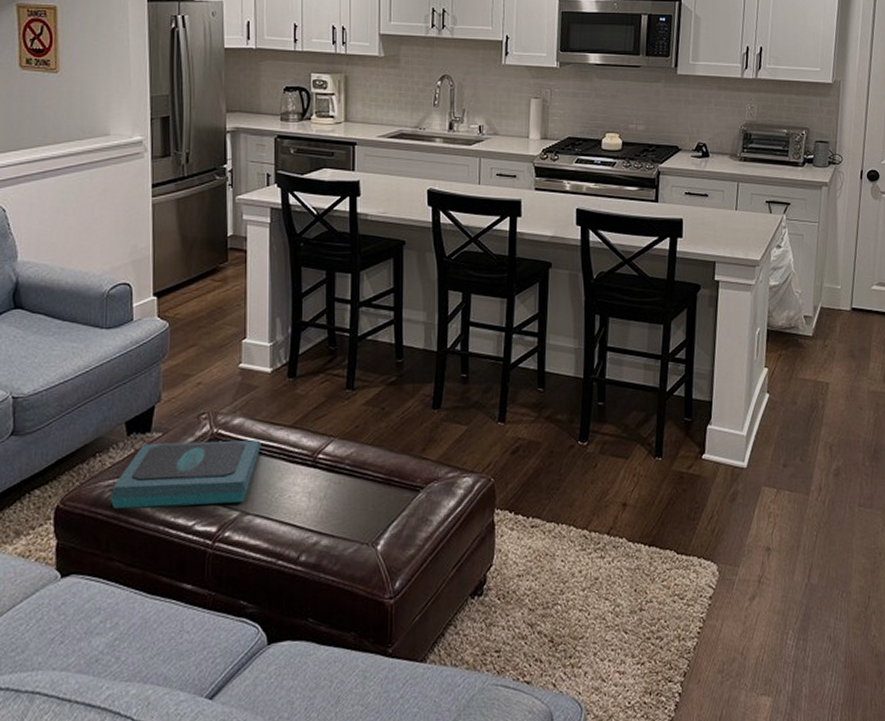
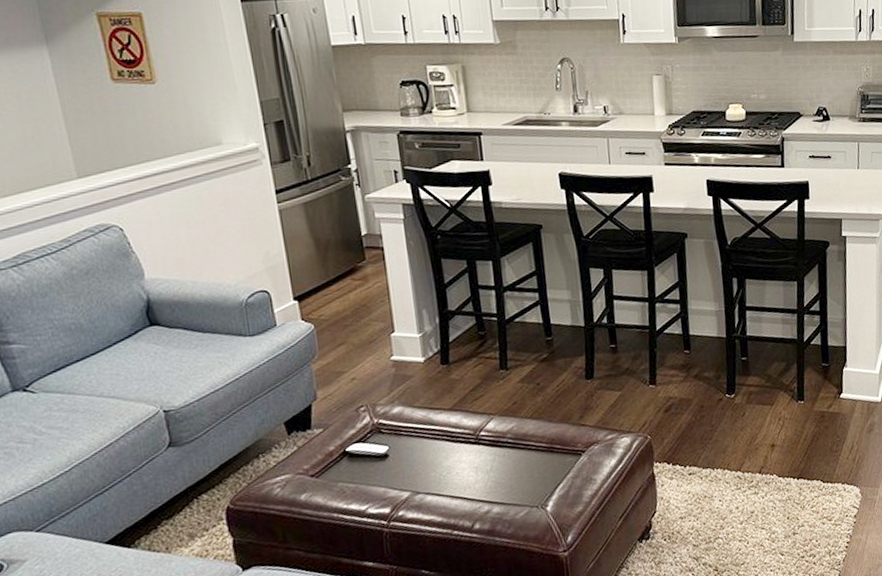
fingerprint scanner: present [110,440,261,509] -> none [279,425,423,503]

